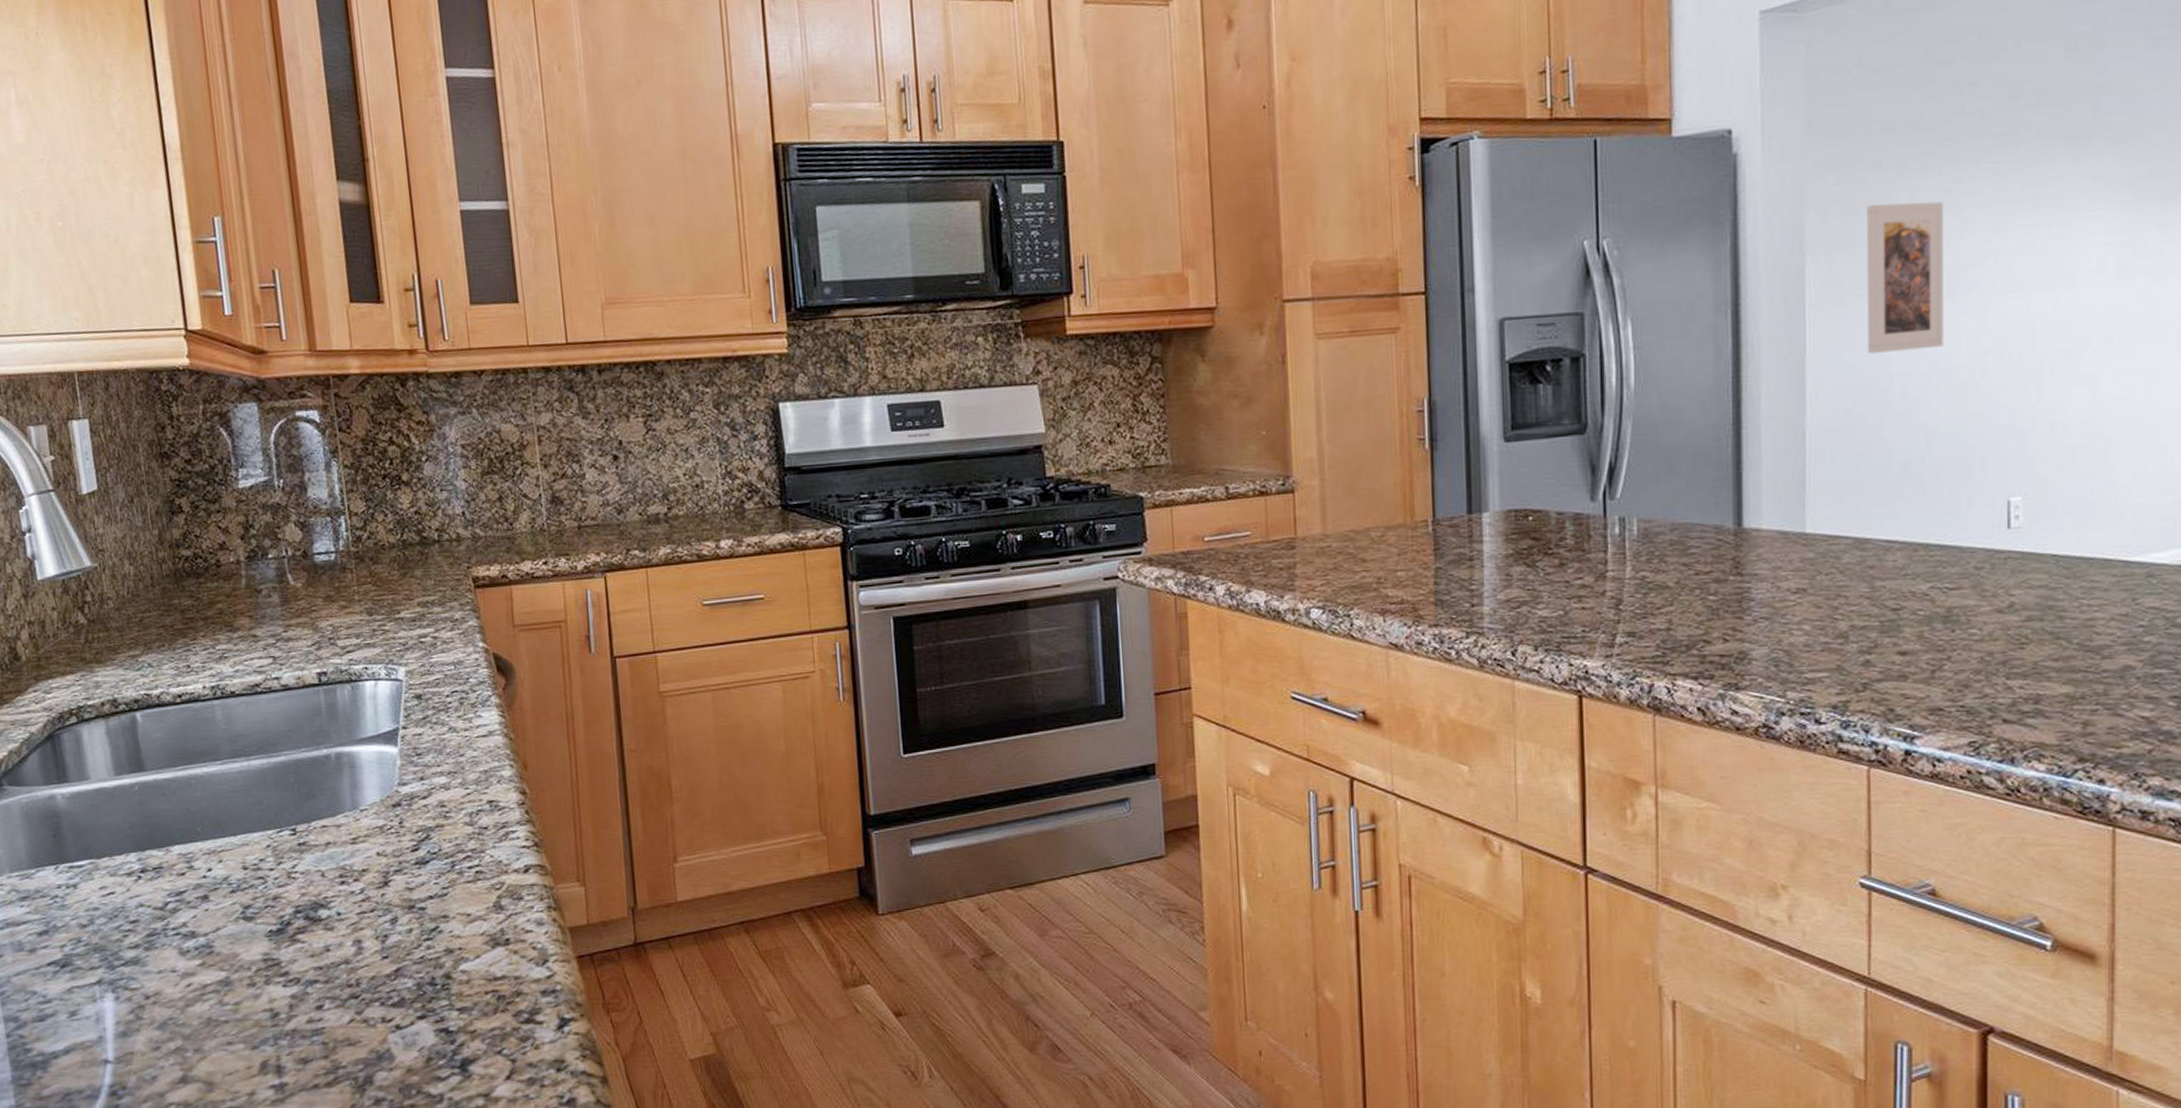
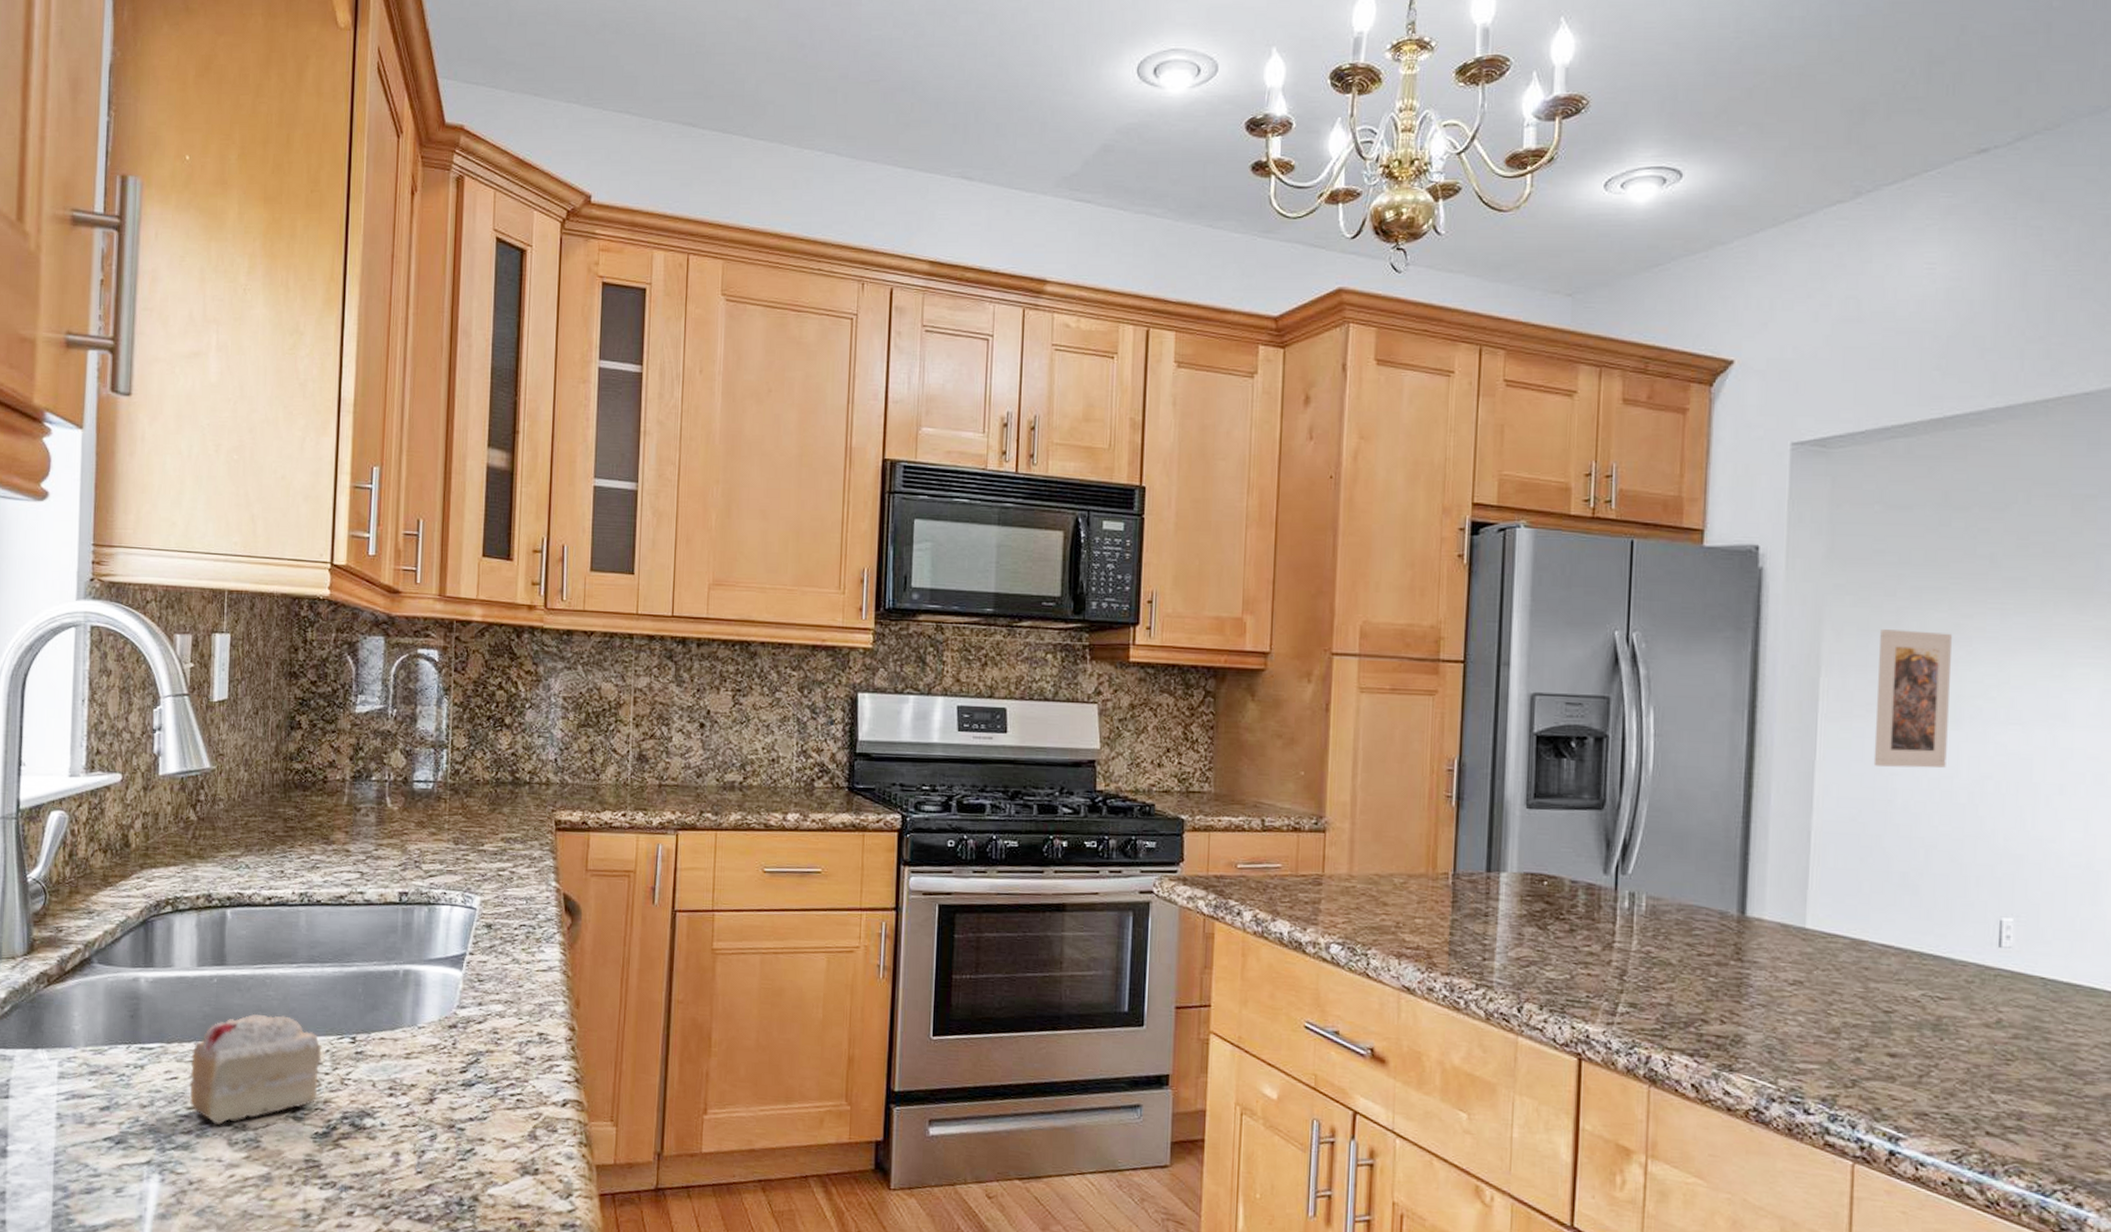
cake slice: none [124,815,265,935] -> present [190,1013,322,1125]

